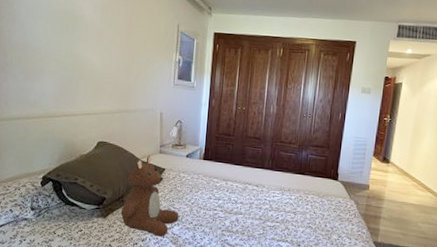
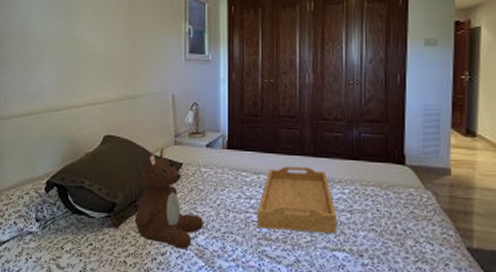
serving tray: none [222,176,284,228] -> present [257,166,337,233]

